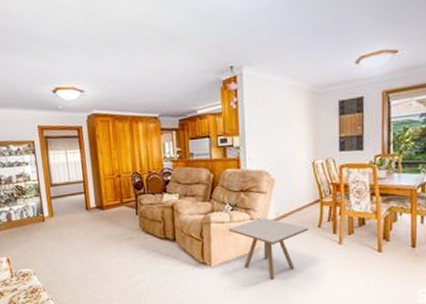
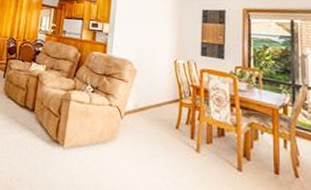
side table: present [228,217,309,280] -> none [86,106,166,177]

